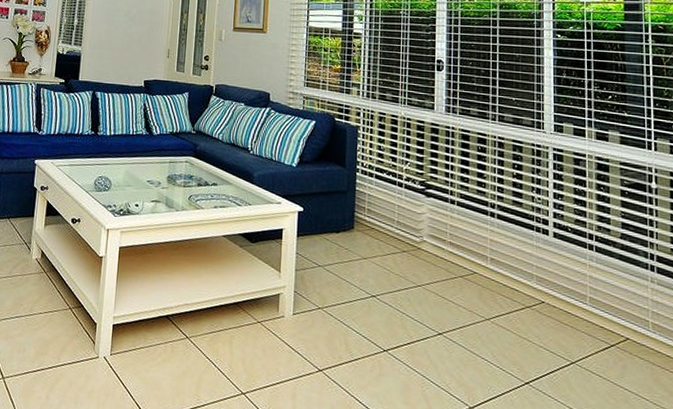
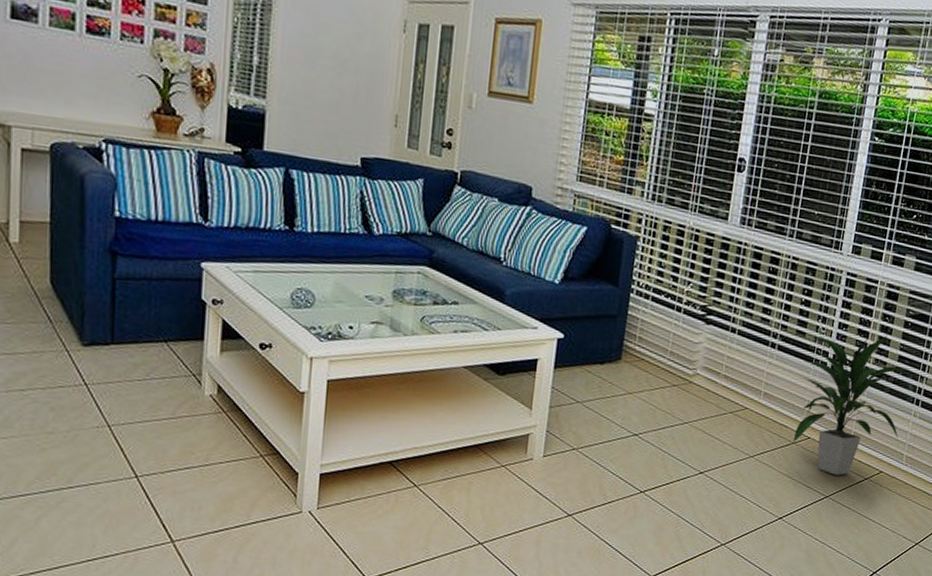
indoor plant: none [525,203,639,341] -> present [792,335,910,475]

